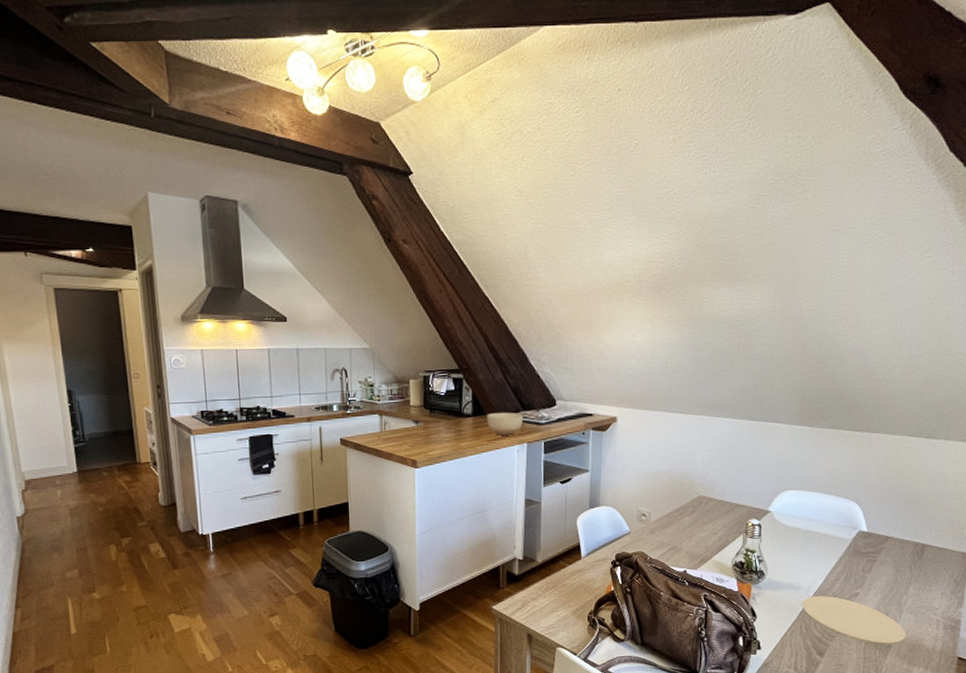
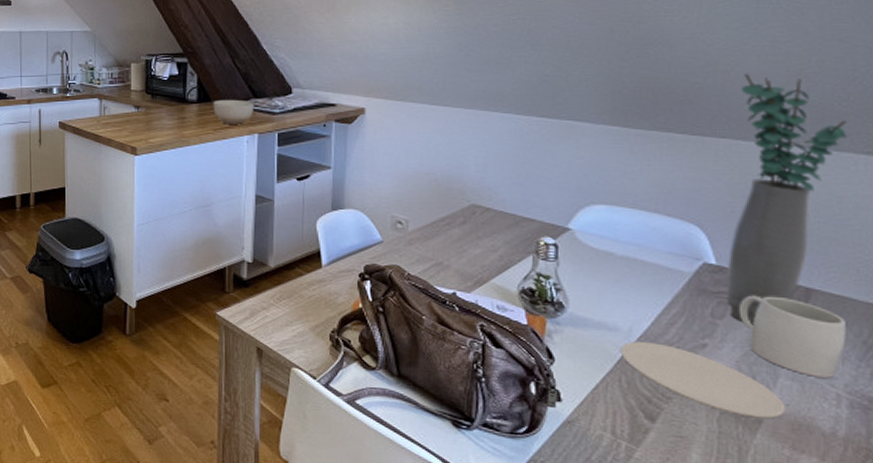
vase: none [873,381,952,576] -> present [726,73,847,325]
mug: none [880,552,945,610] -> present [738,295,846,379]

